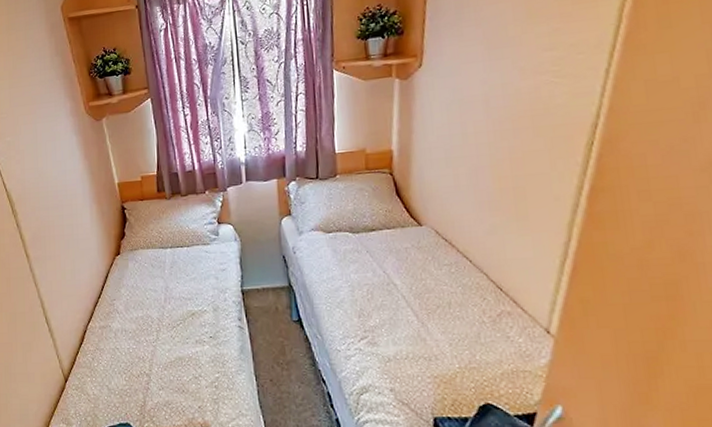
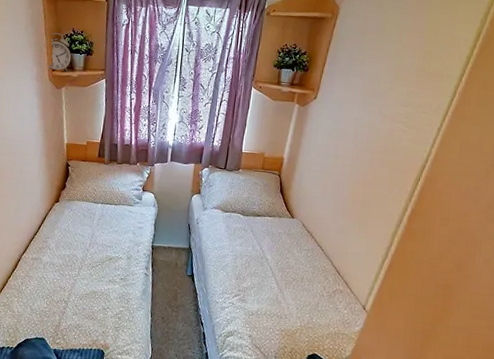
alarm clock: none [79,57,108,103] -> present [47,33,72,72]

